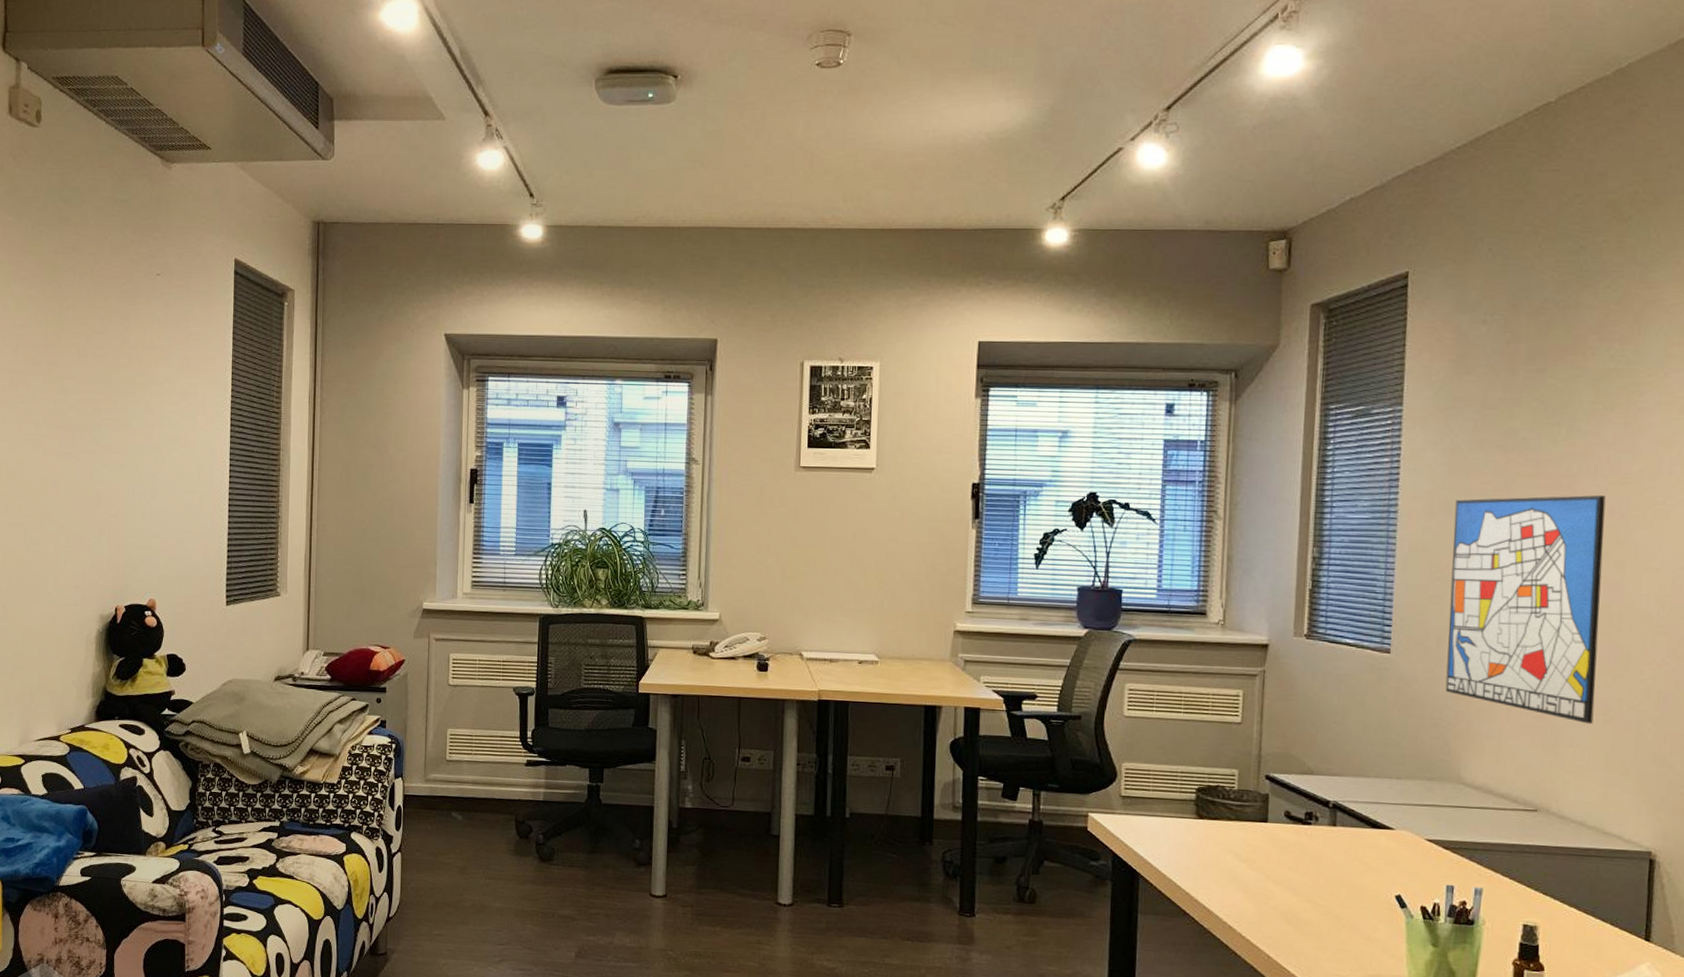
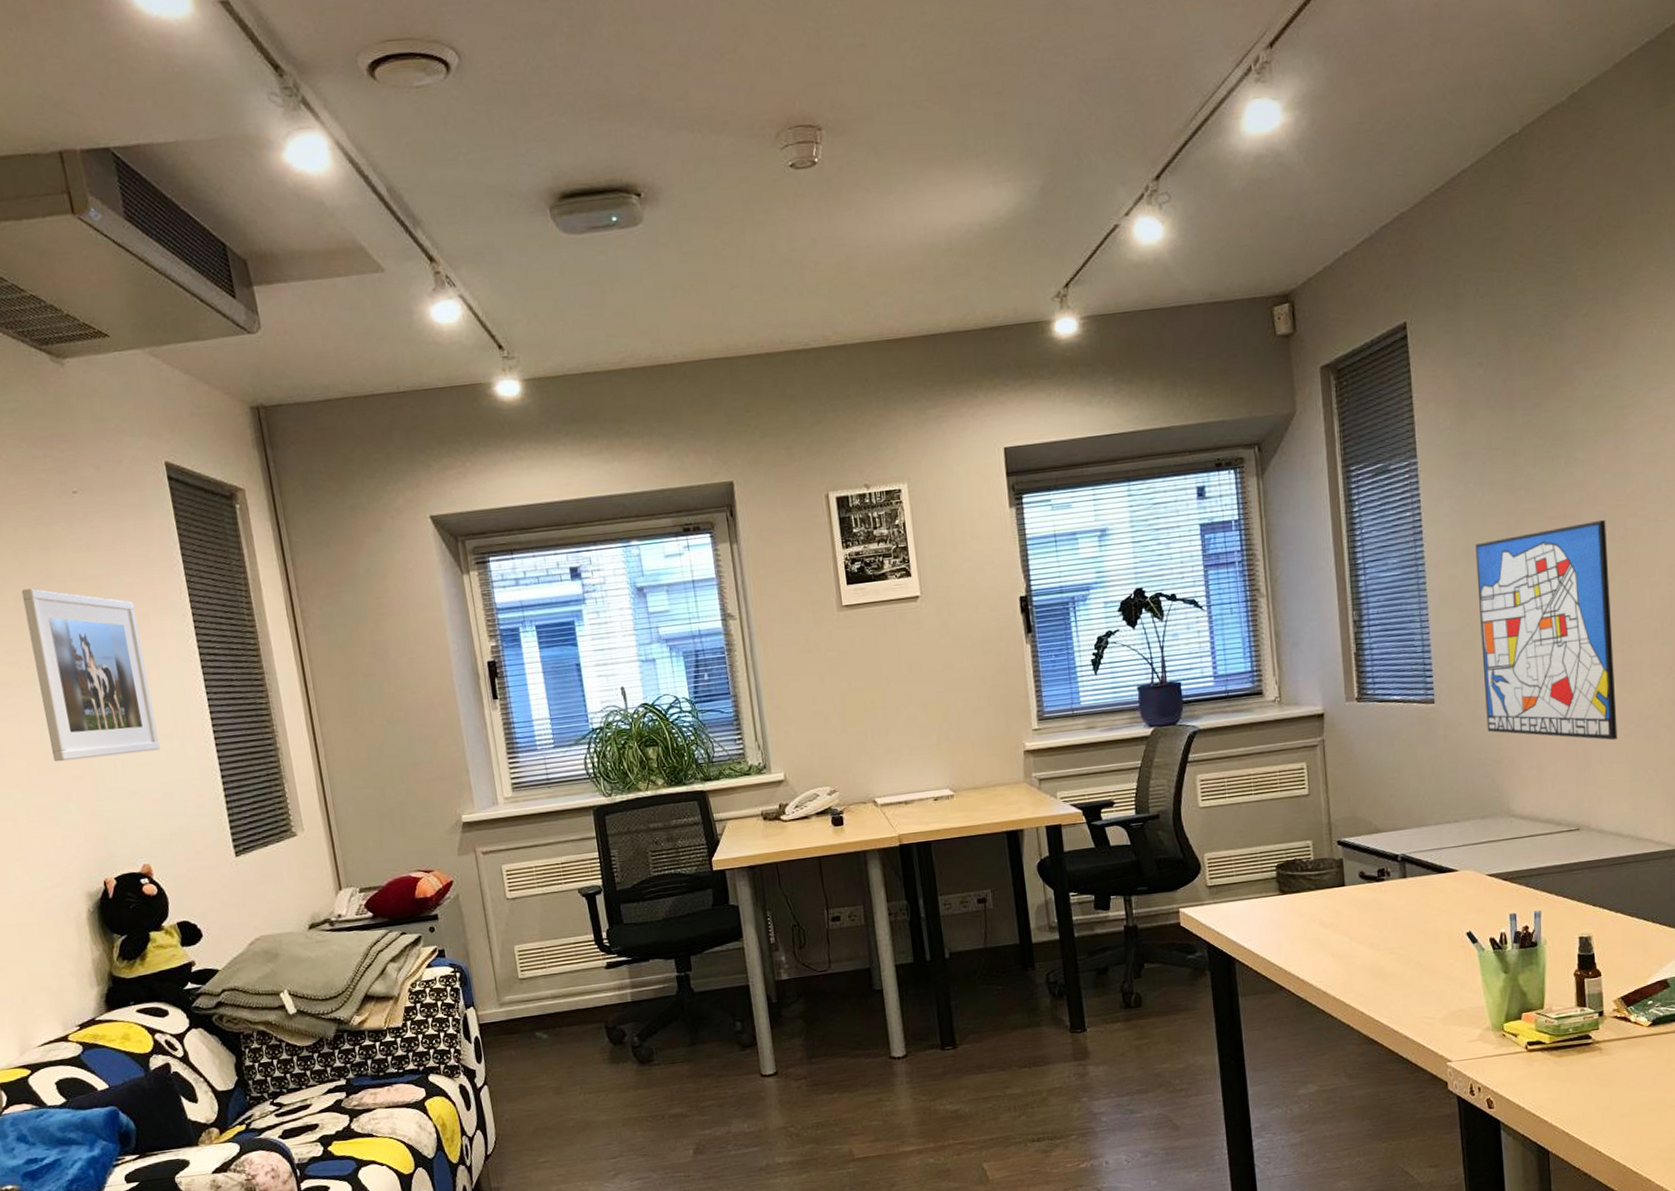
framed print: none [96,350,187,503] -> present [21,588,160,762]

